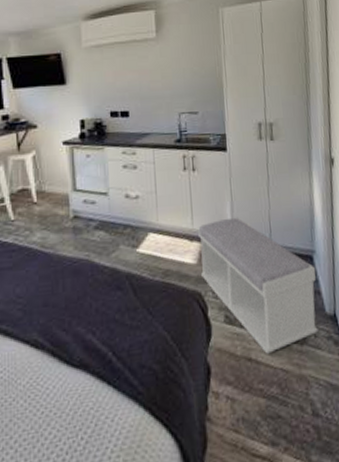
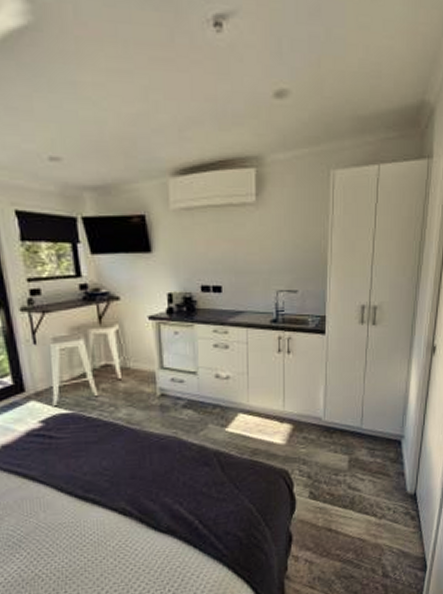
bench: present [198,217,318,354] -> none [289,401,403,526]

